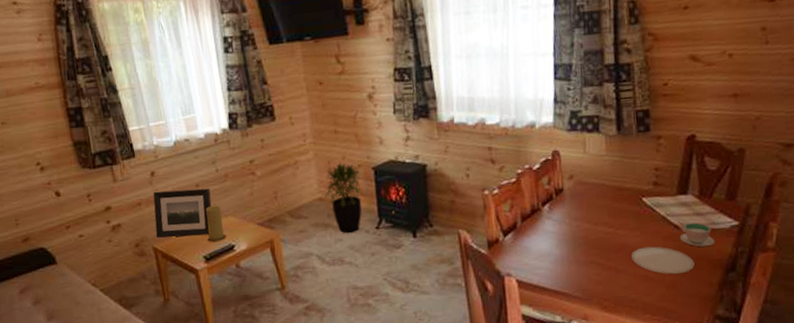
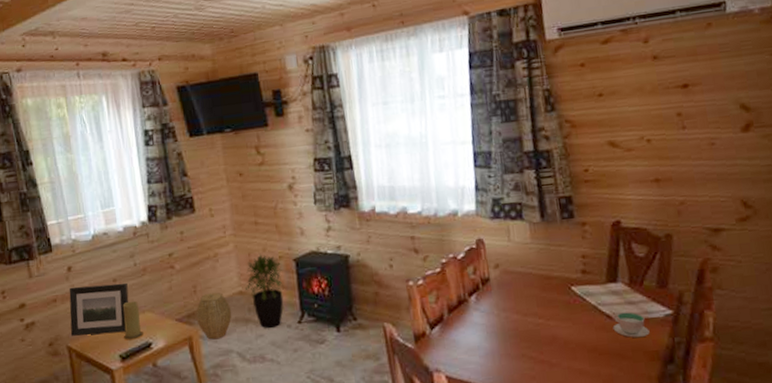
woven basket: none [277,198,312,243] -> present [196,292,232,340]
plate: present [631,246,695,275] -> none [564,337,631,368]

